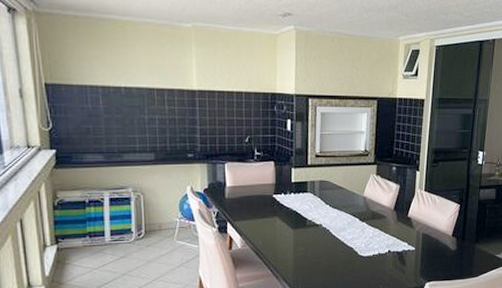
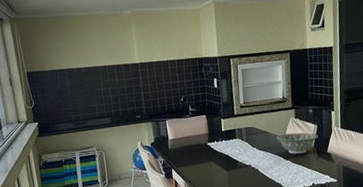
decorative bowl: none [353,192,400,216] -> present [276,132,319,154]

